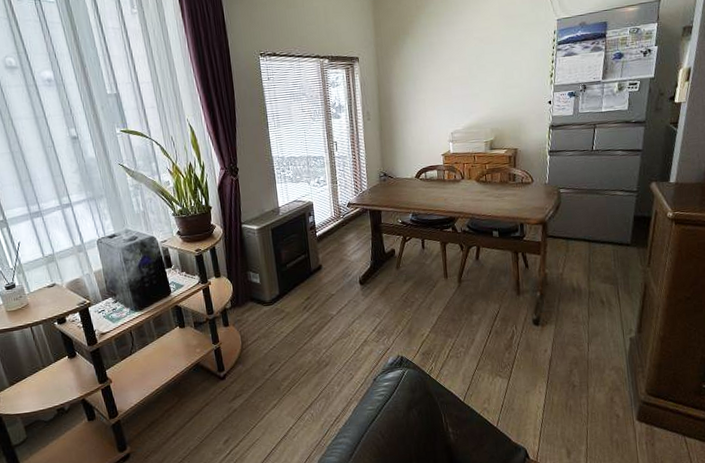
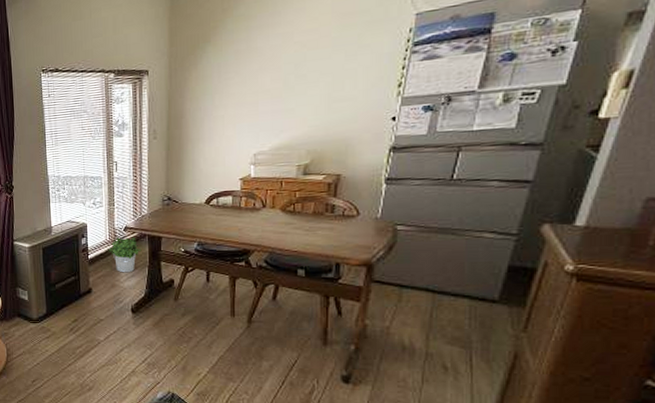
potted plant: none [335,212,365,247] -> present [109,237,142,273]

